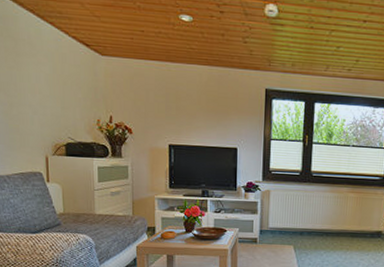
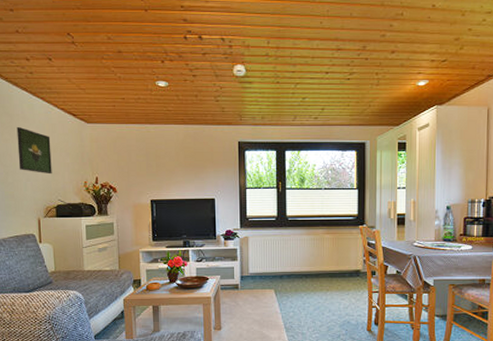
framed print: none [22,52,62,109] -> present [16,126,52,175]

